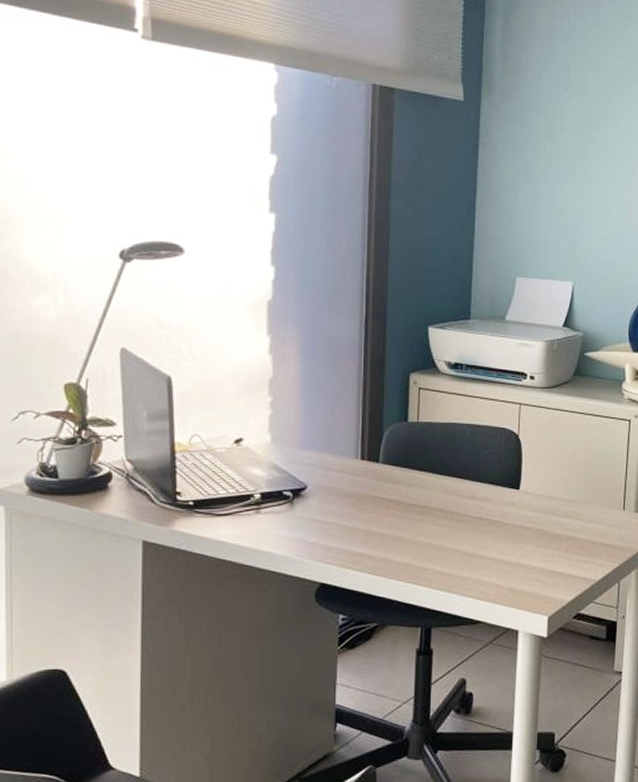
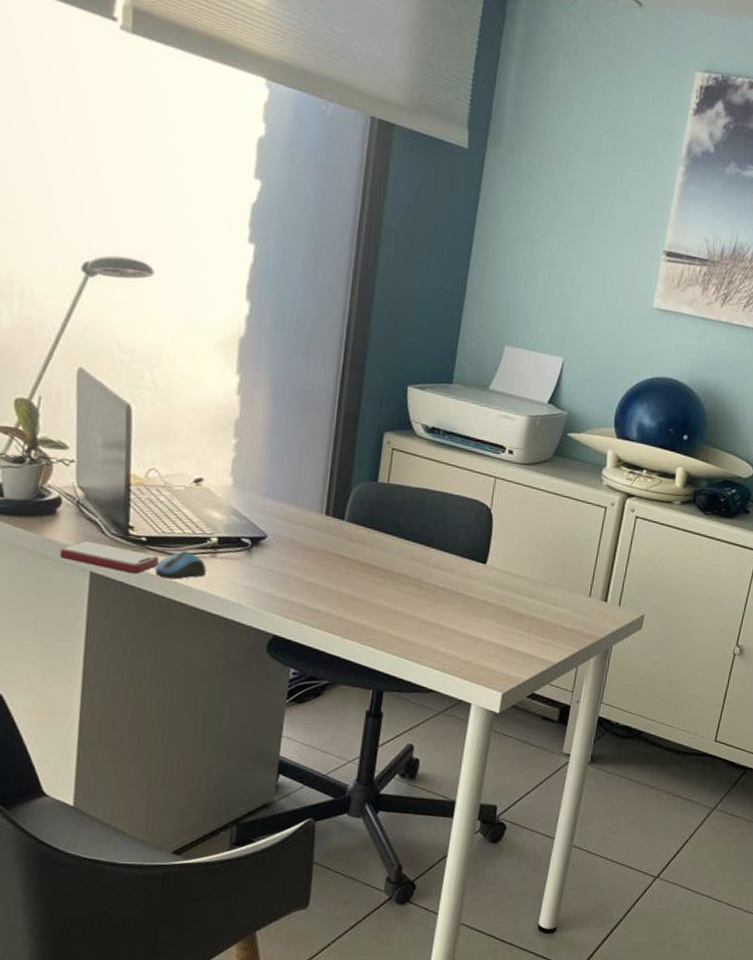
smartphone: none [113,511,206,538] -> present [59,540,159,573]
computer mouse: none [203,510,252,539] -> present [155,550,207,579]

